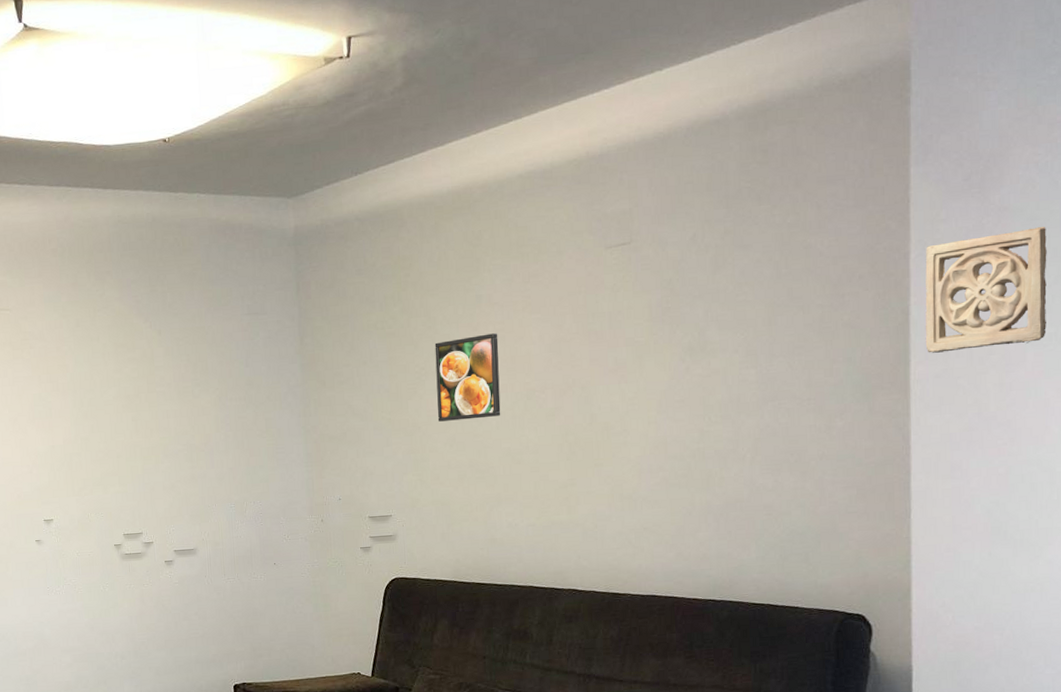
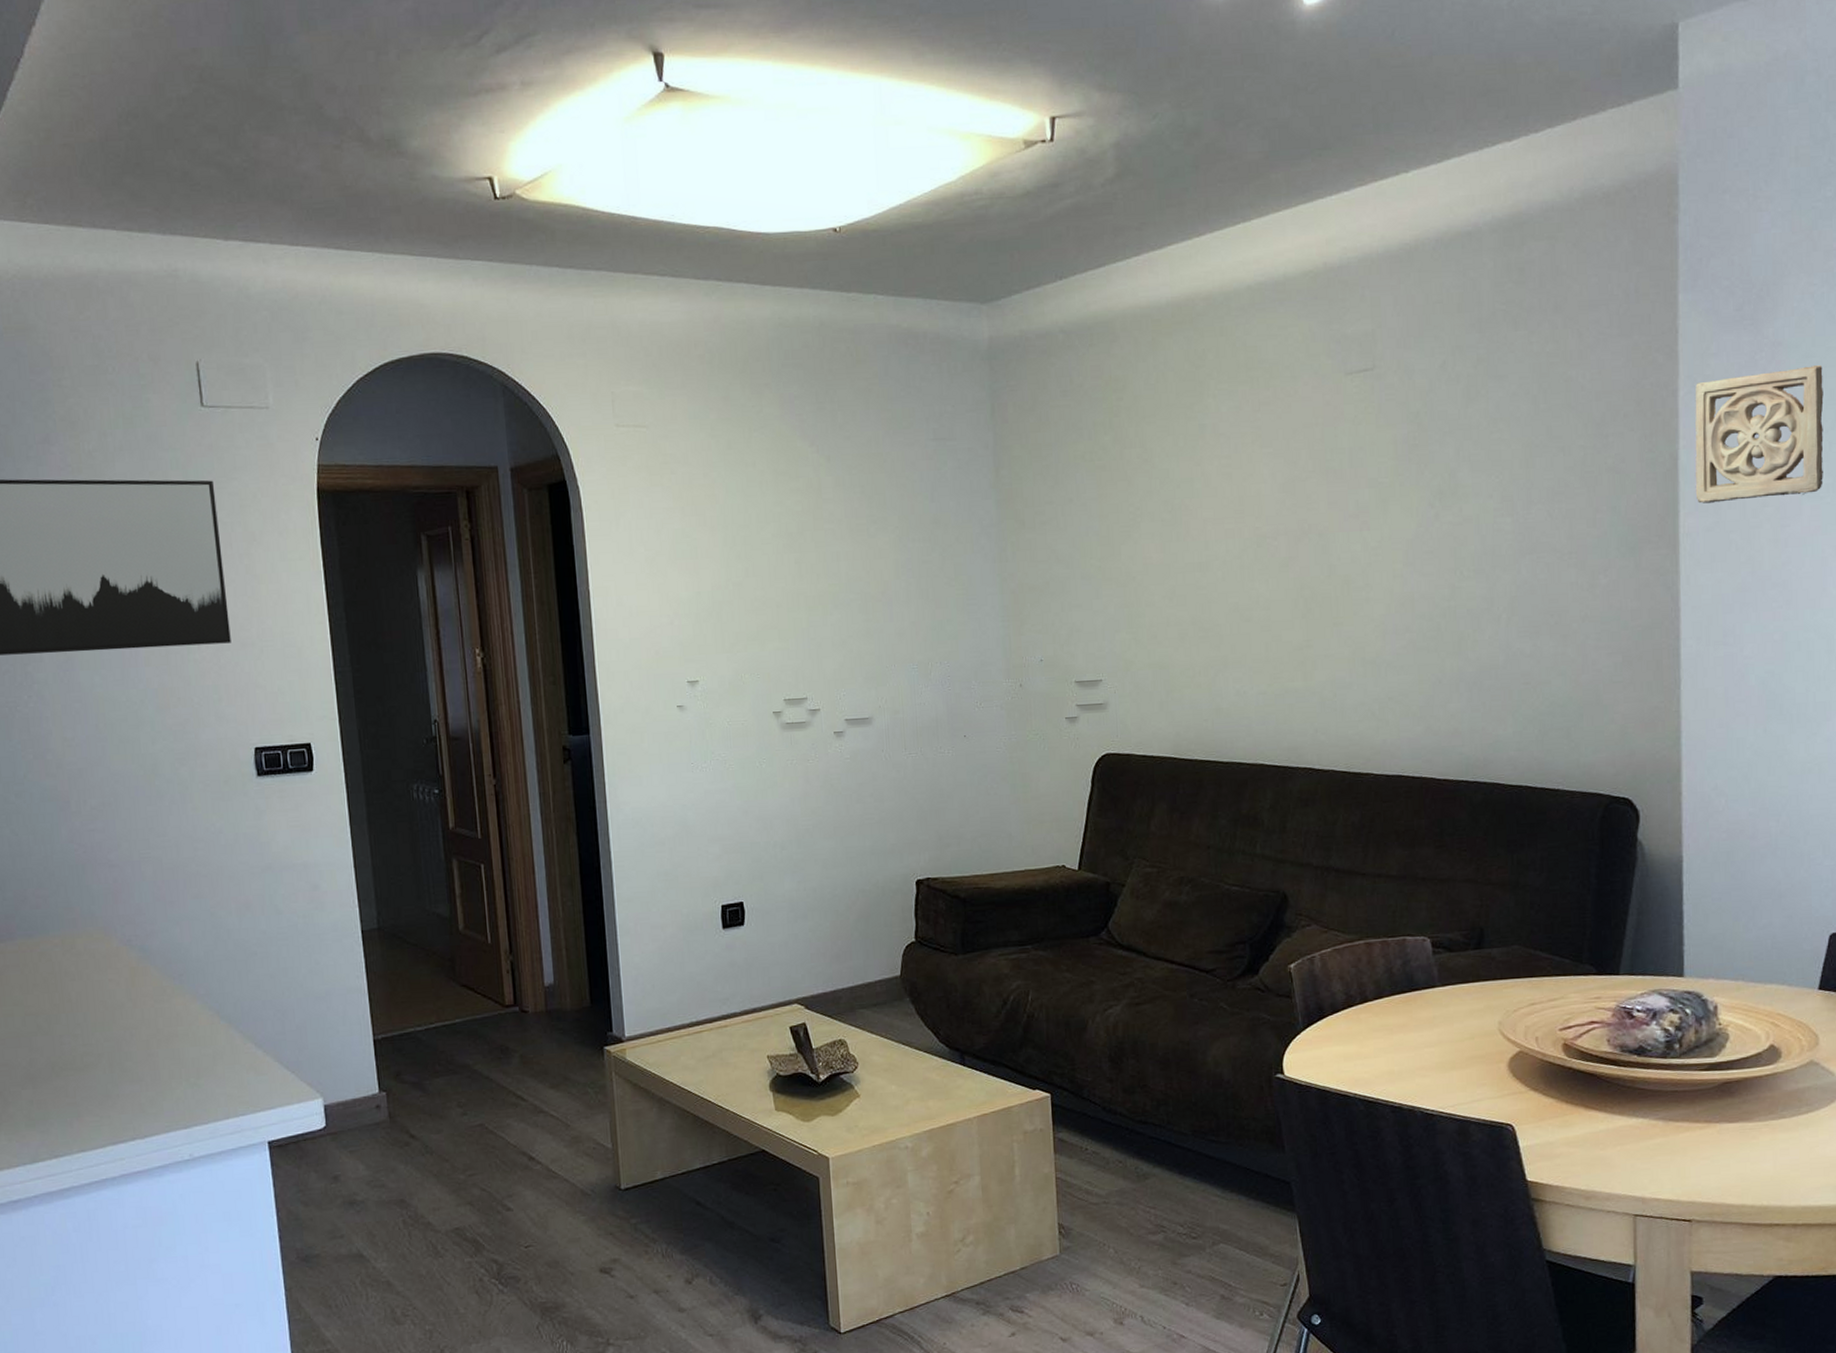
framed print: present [434,333,501,422] -> none [1151,469,1228,571]

